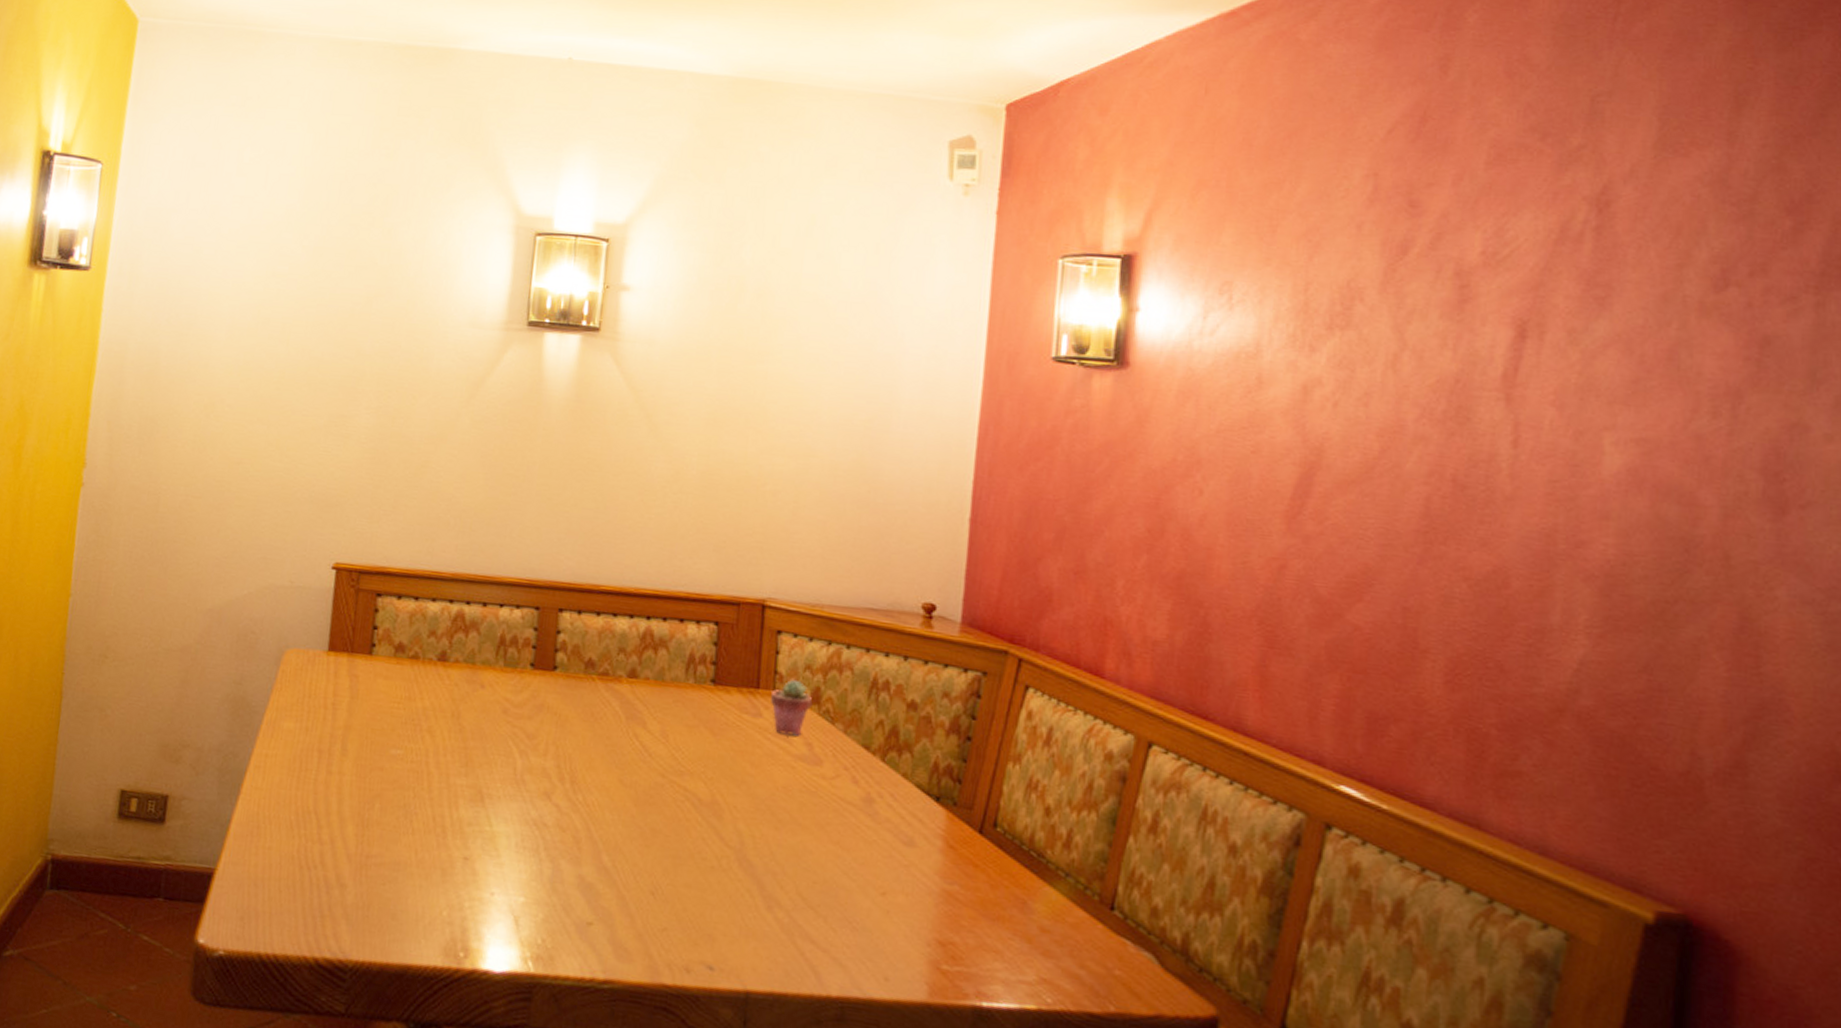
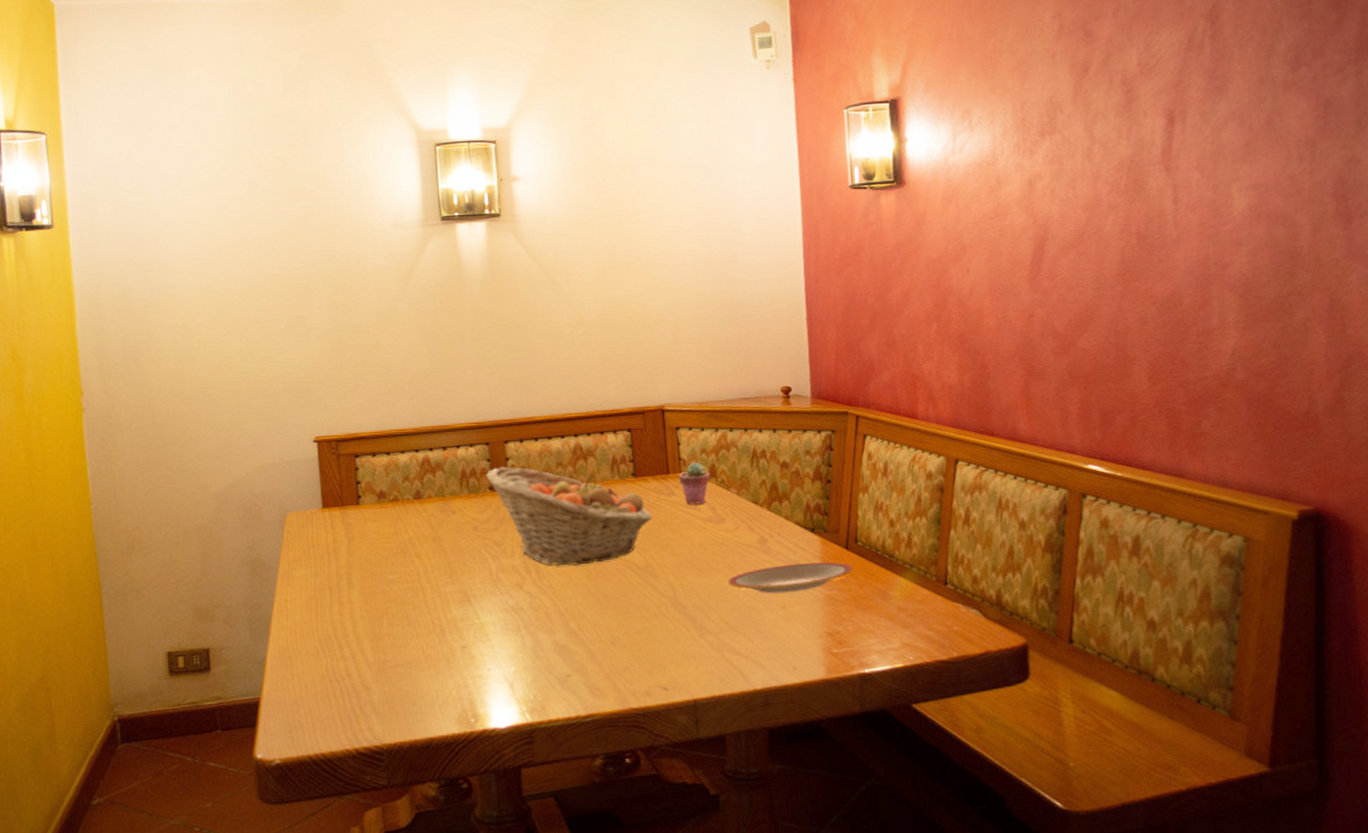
fruit basket: none [528,640,729,786] -> present [485,466,652,566]
plate: none [814,835,985,878] -> present [728,562,853,594]

